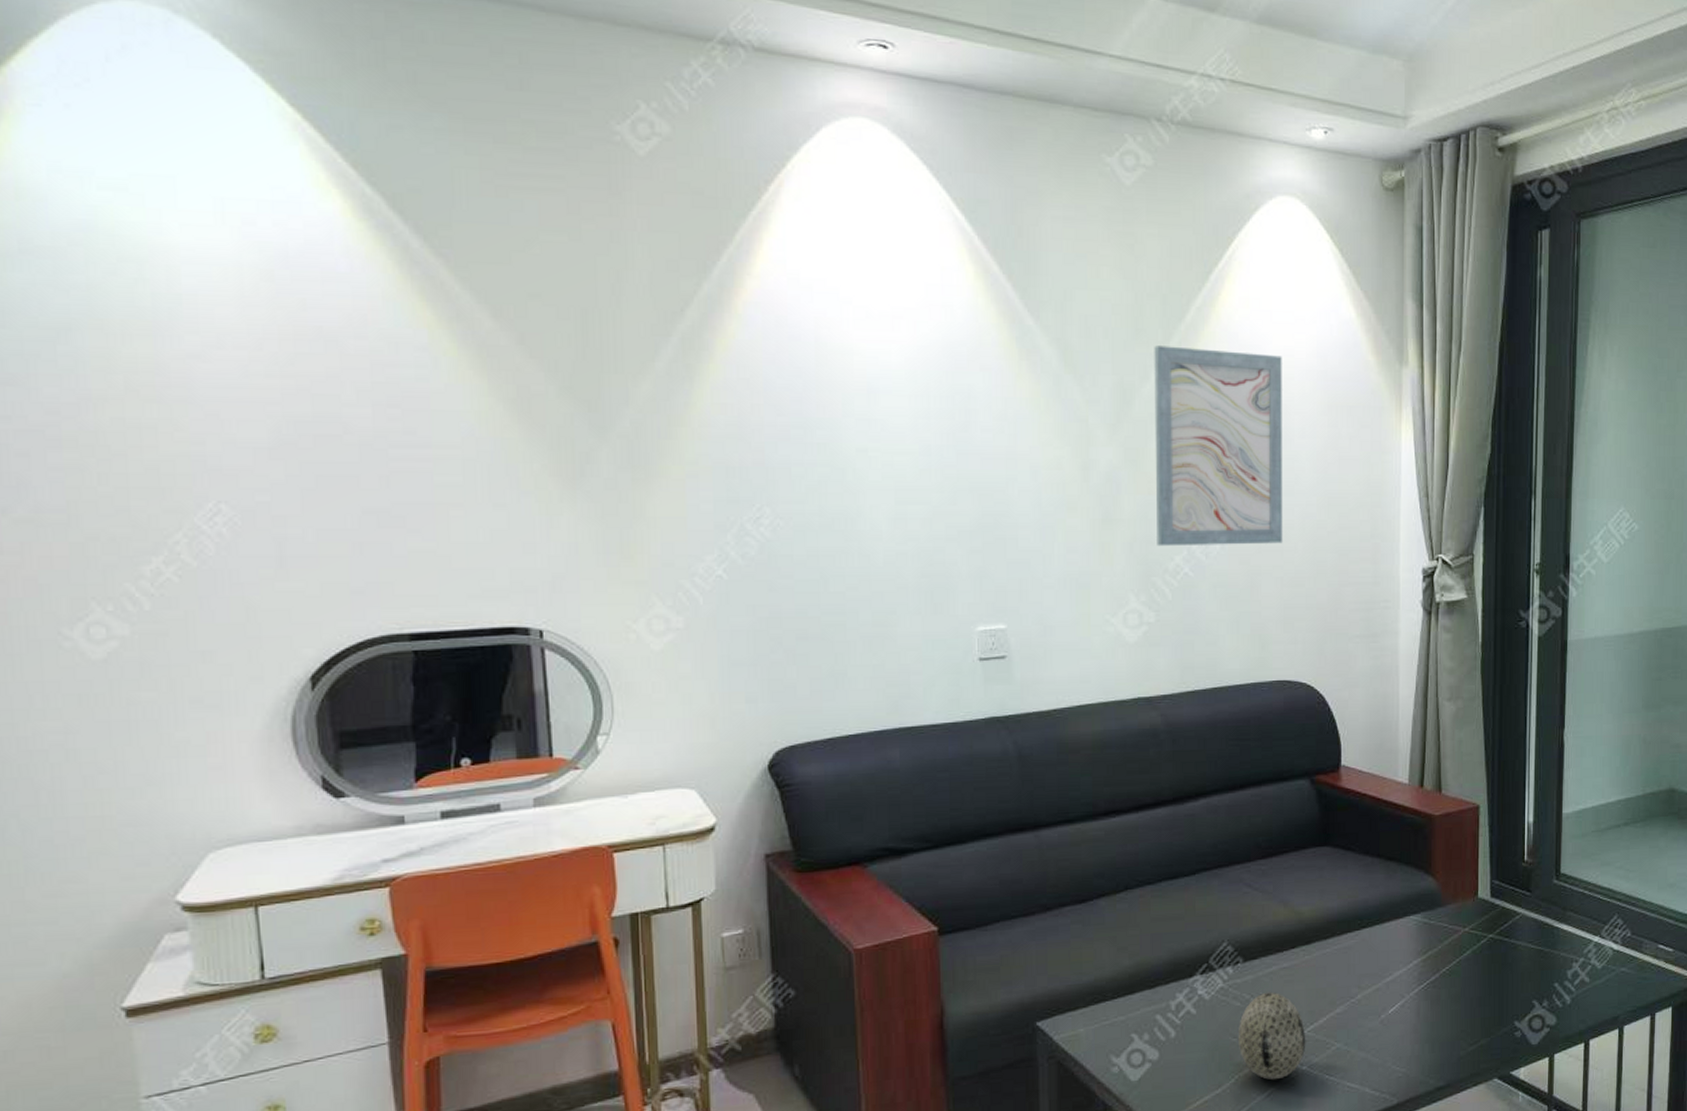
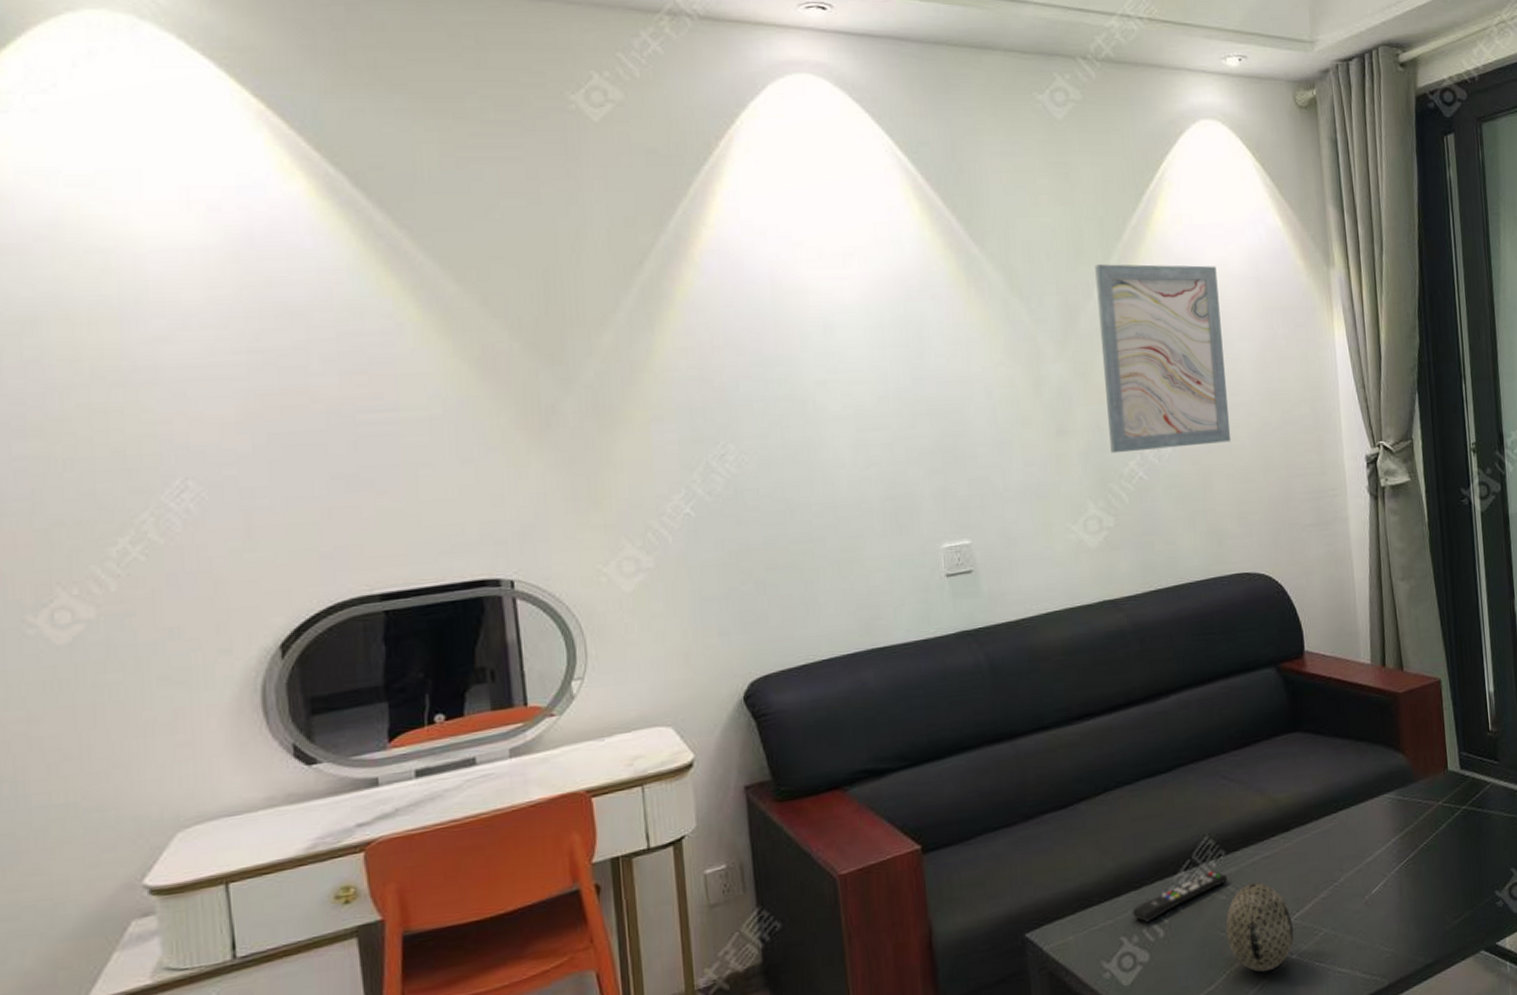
remote control: none [1144,977,1244,1022] -> present [1132,870,1228,922]

